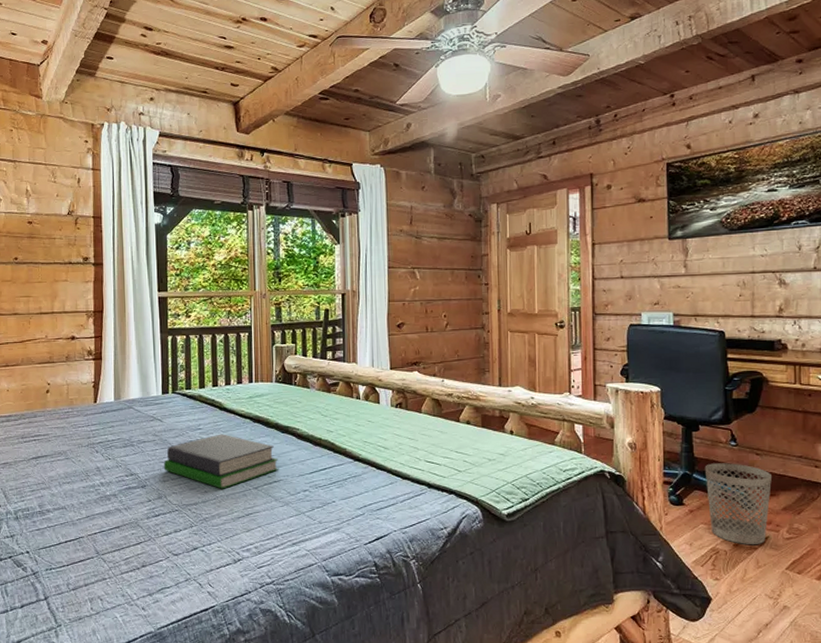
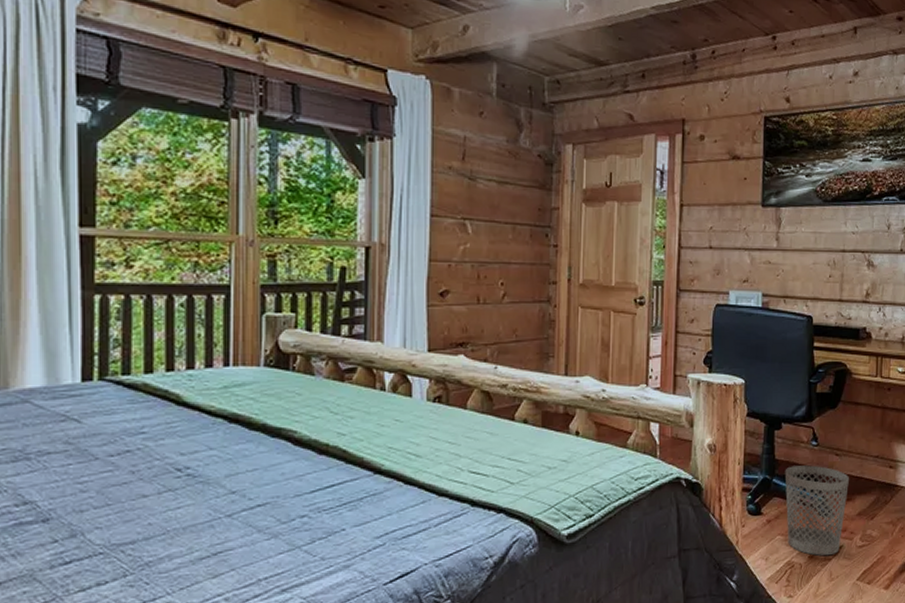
book: present [163,434,279,489] -> none [80,439,266,519]

